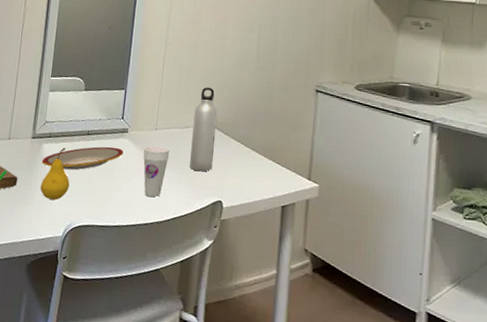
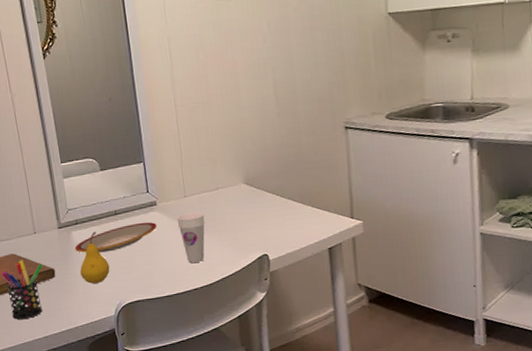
water bottle: present [190,87,218,172] -> none [221,143,251,231]

